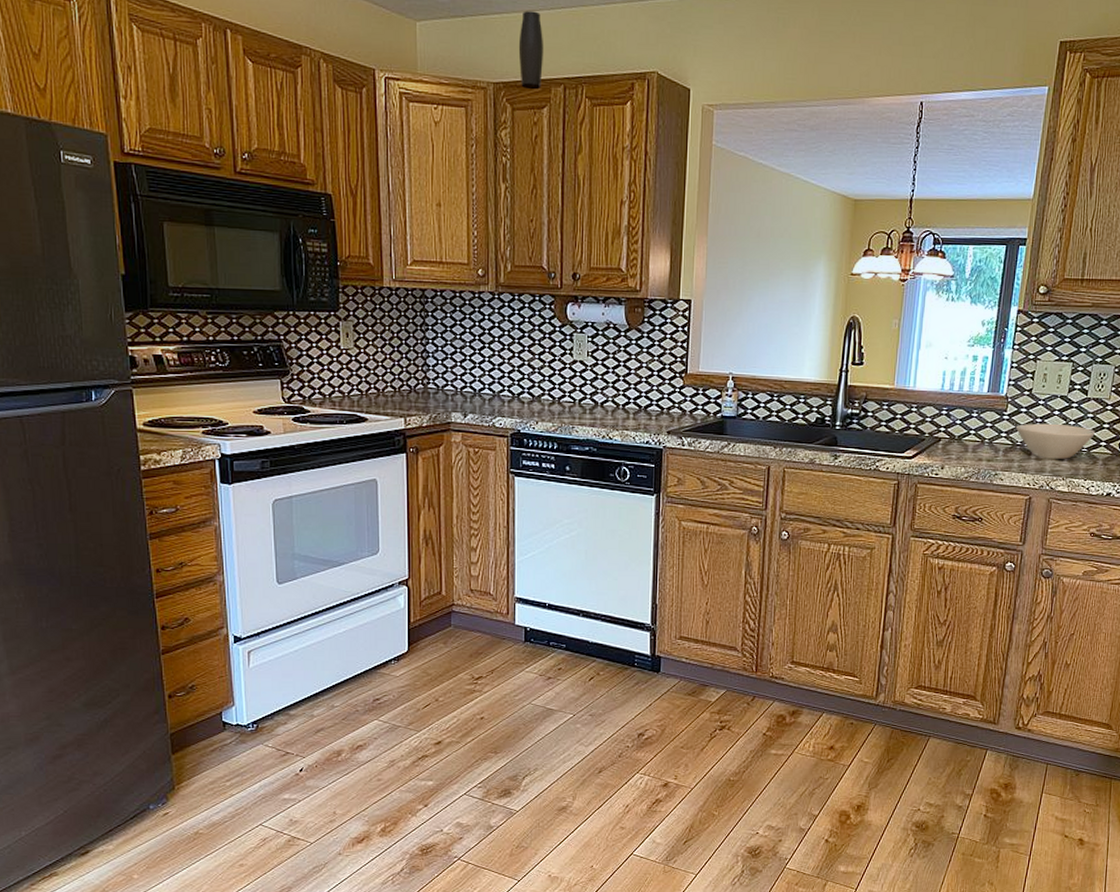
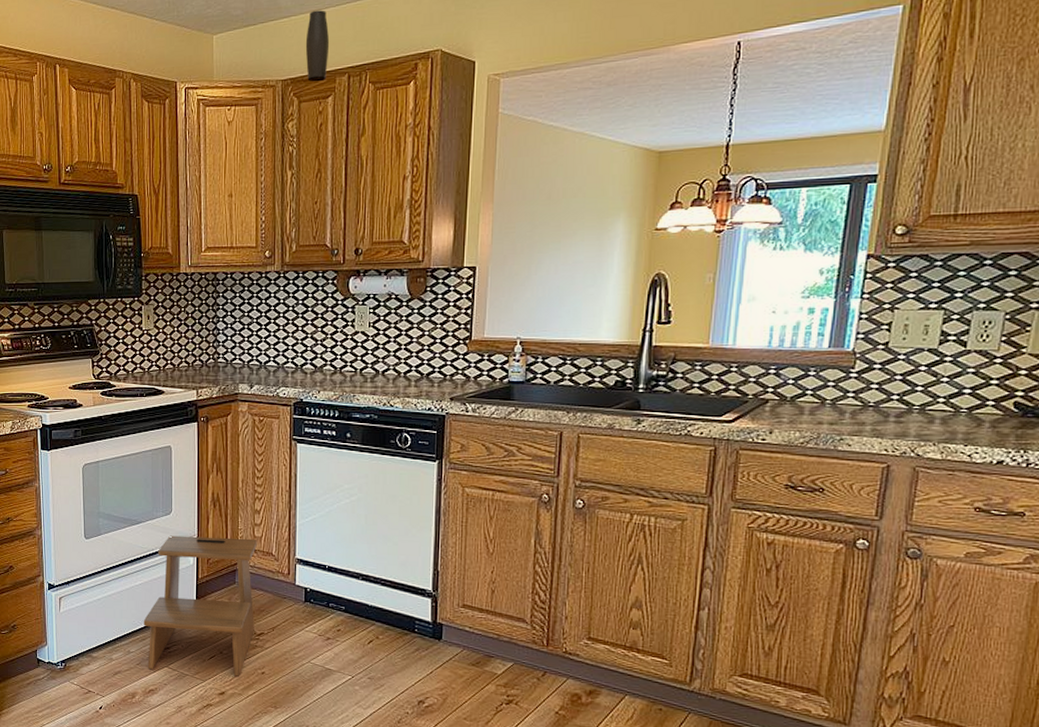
step stool: none [349,577,475,724] -> present [143,535,258,677]
bowl: present [1015,423,1095,459] -> none [866,381,978,421]

